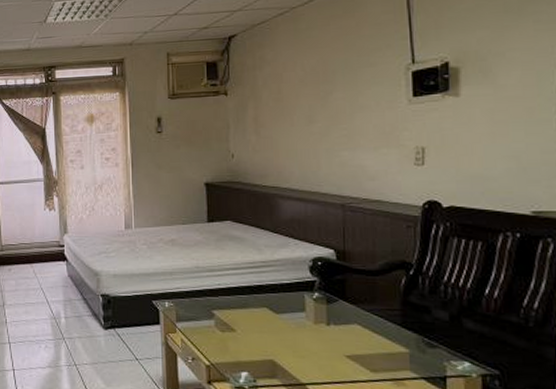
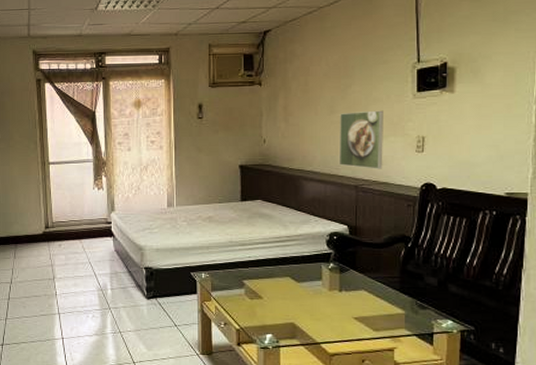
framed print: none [320,118,374,186] -> present [340,110,383,169]

